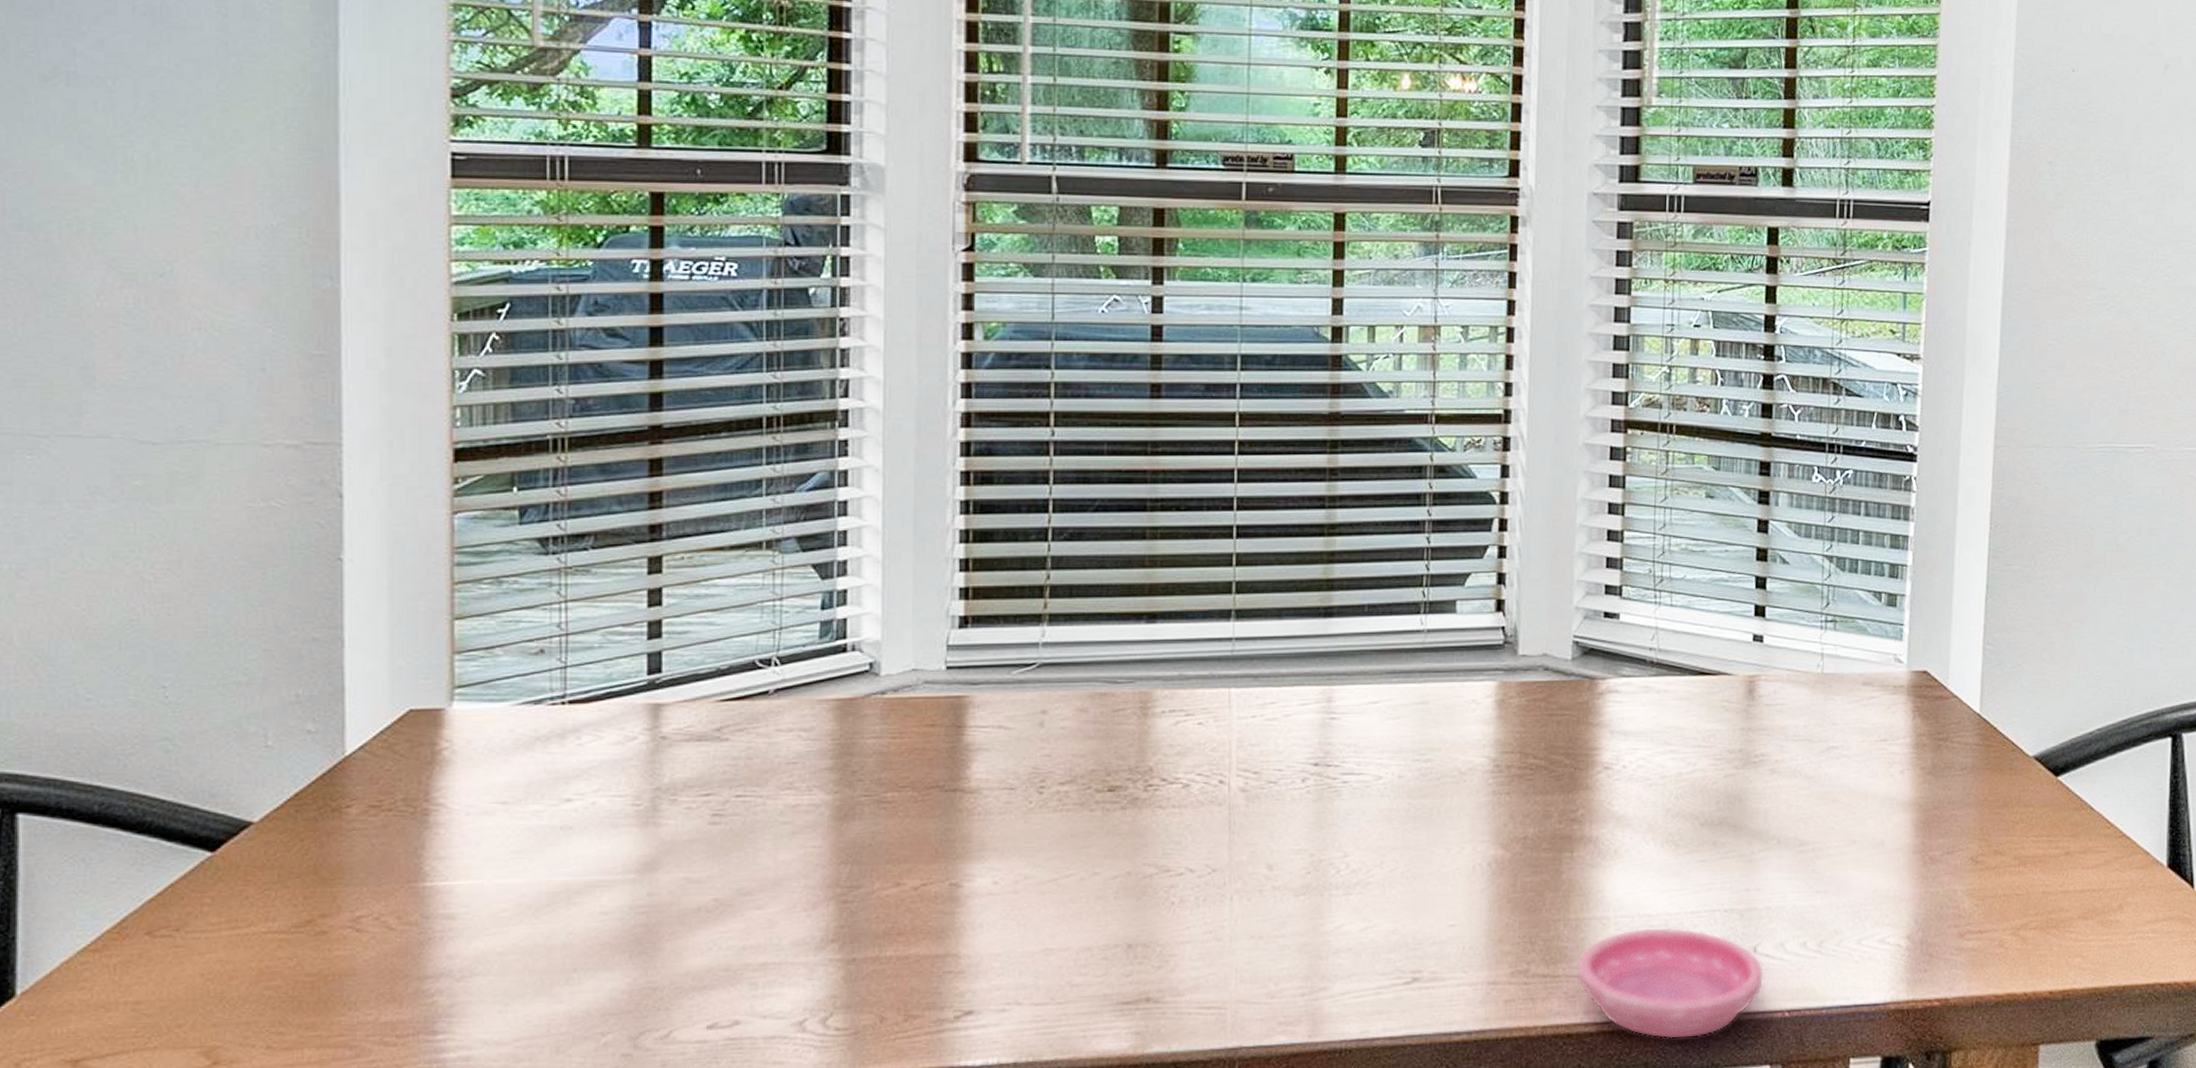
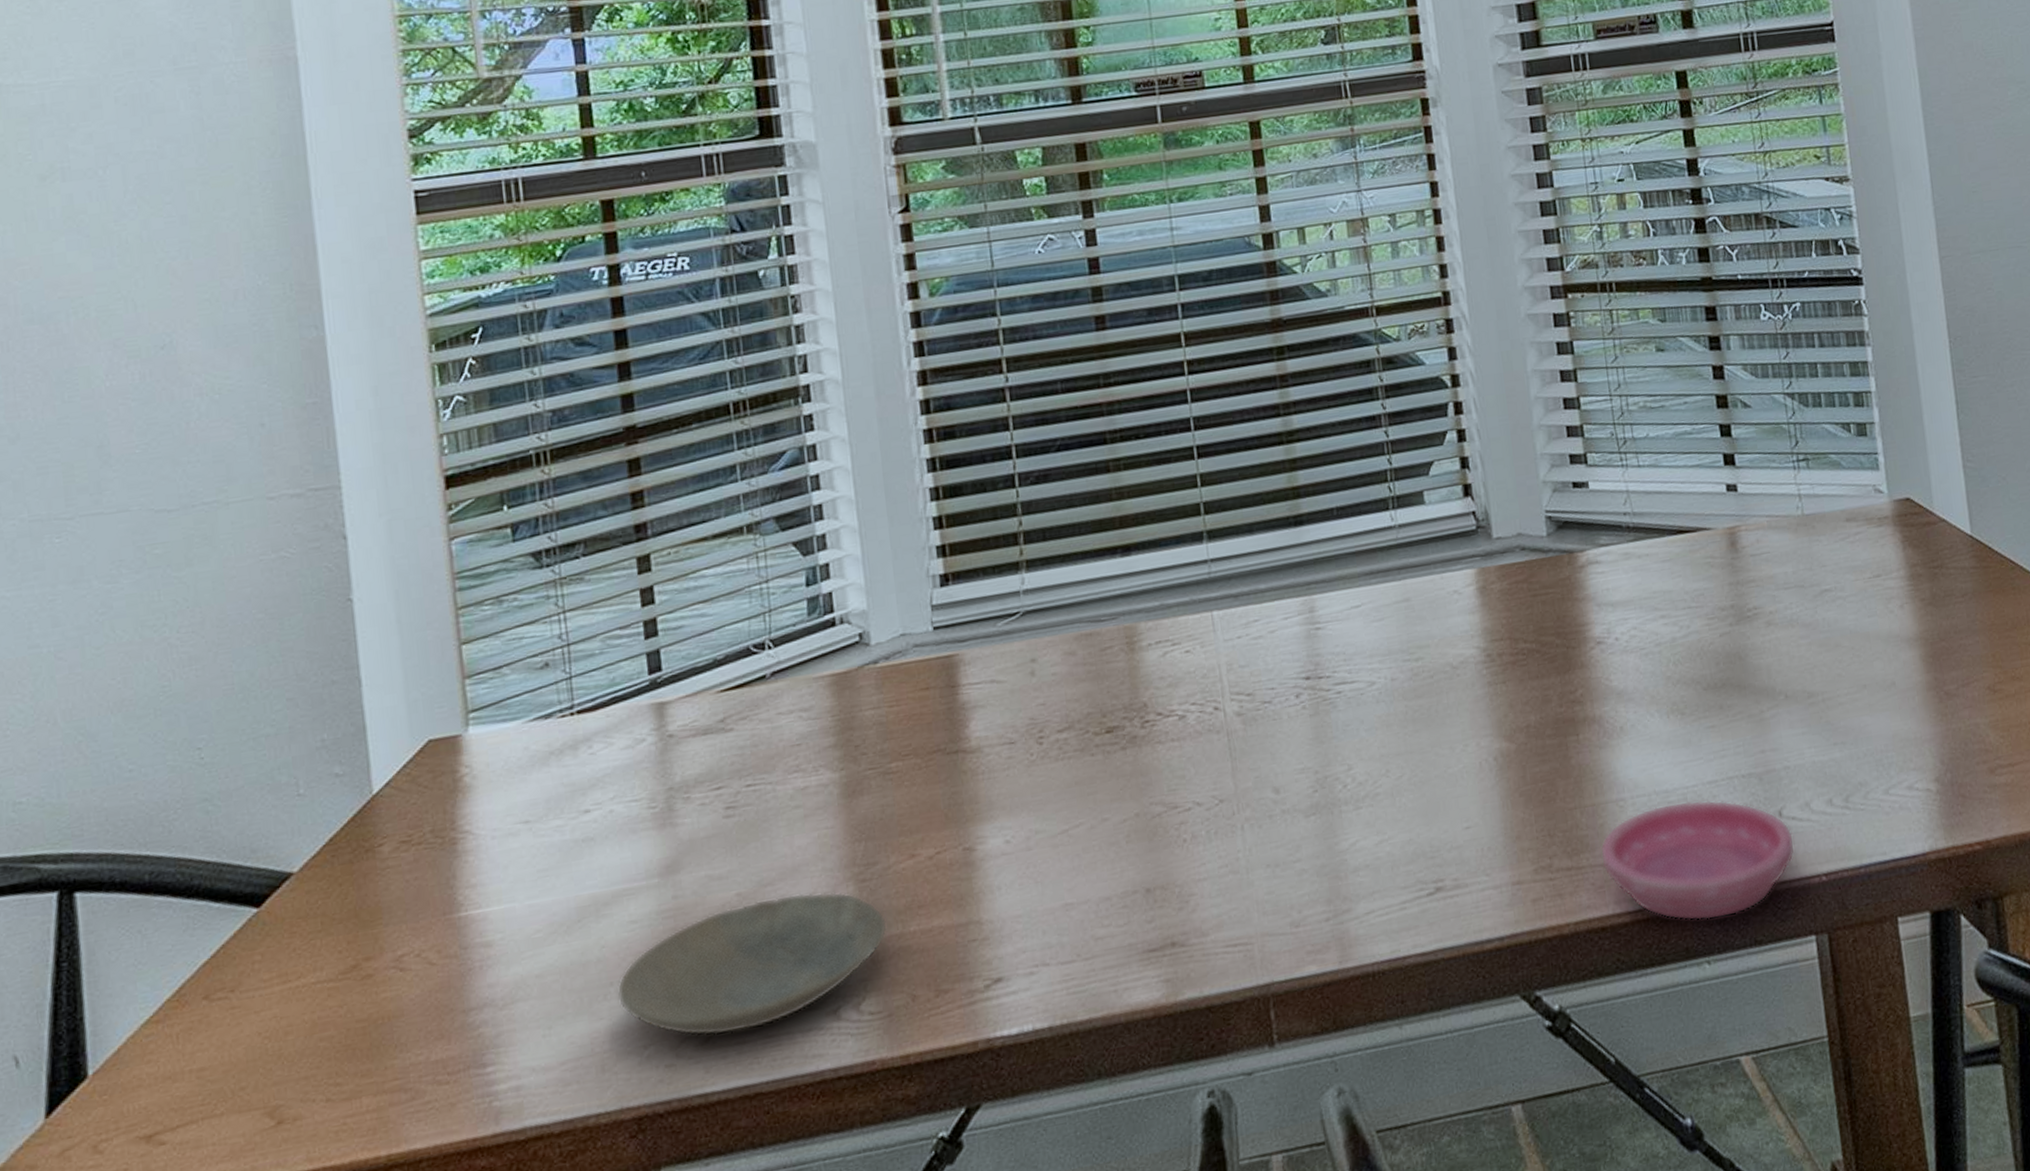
plate: none [580,906,863,1032] -> present [616,892,887,1036]

